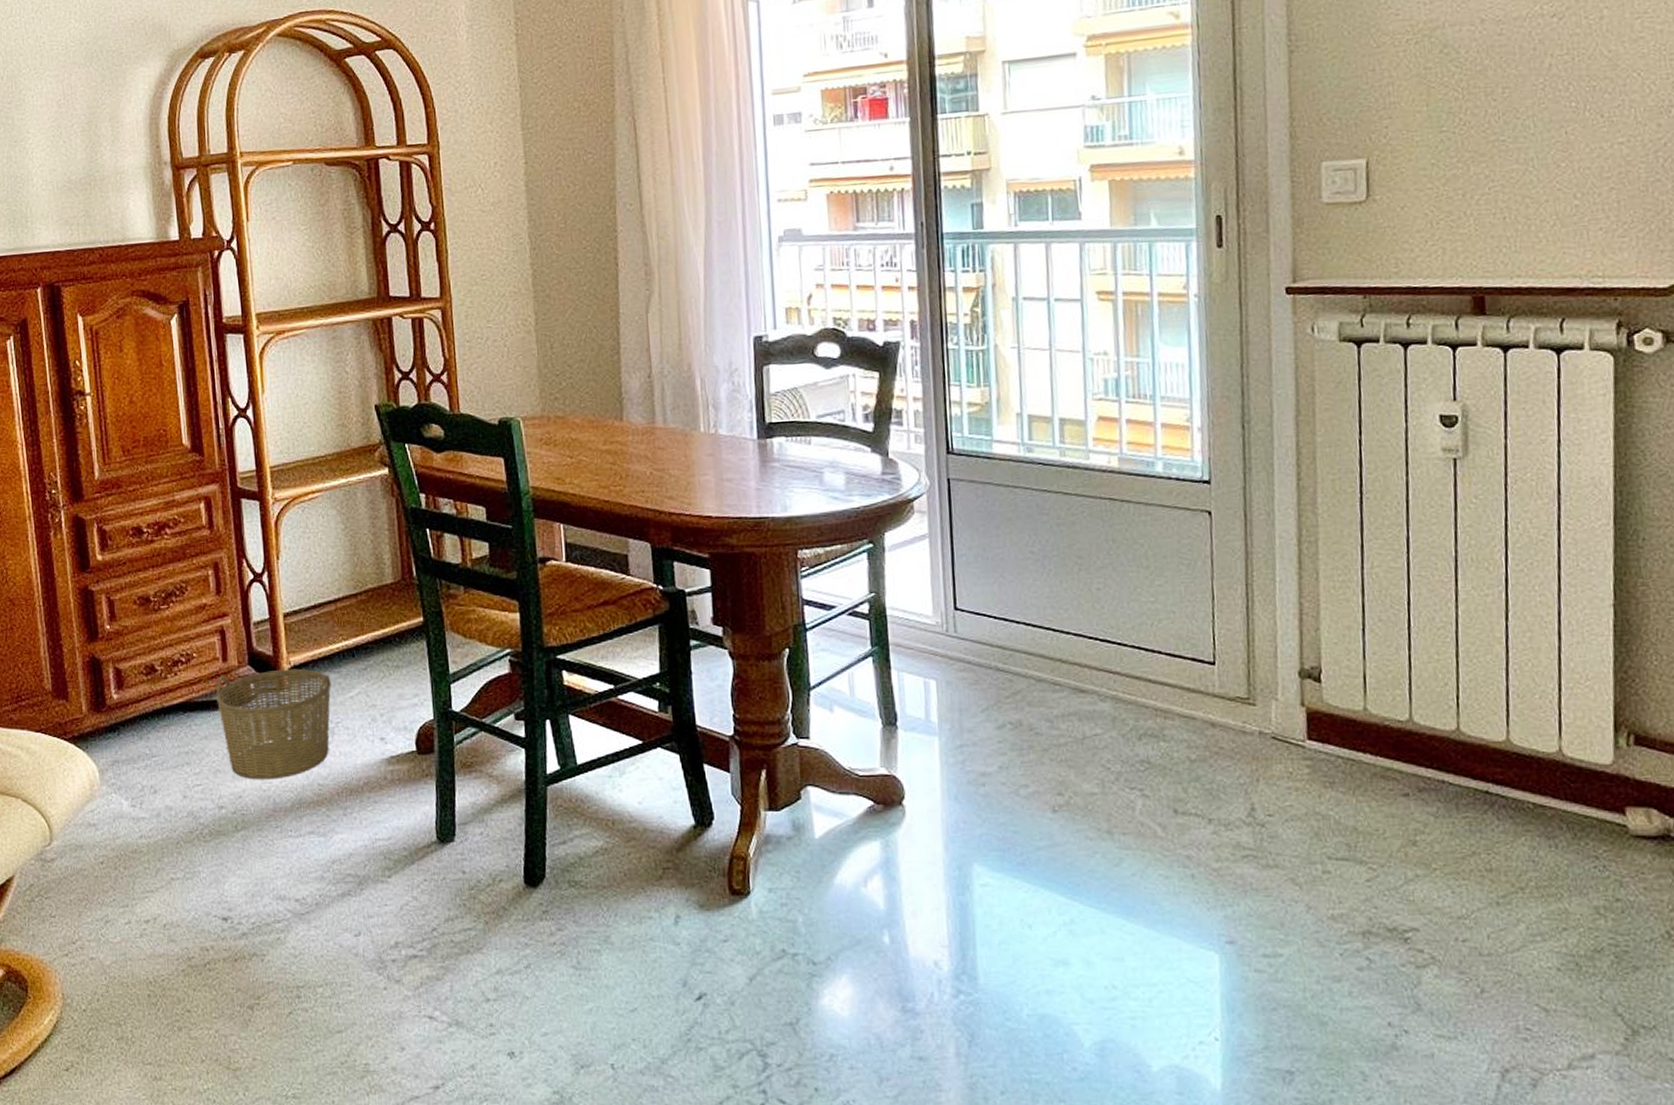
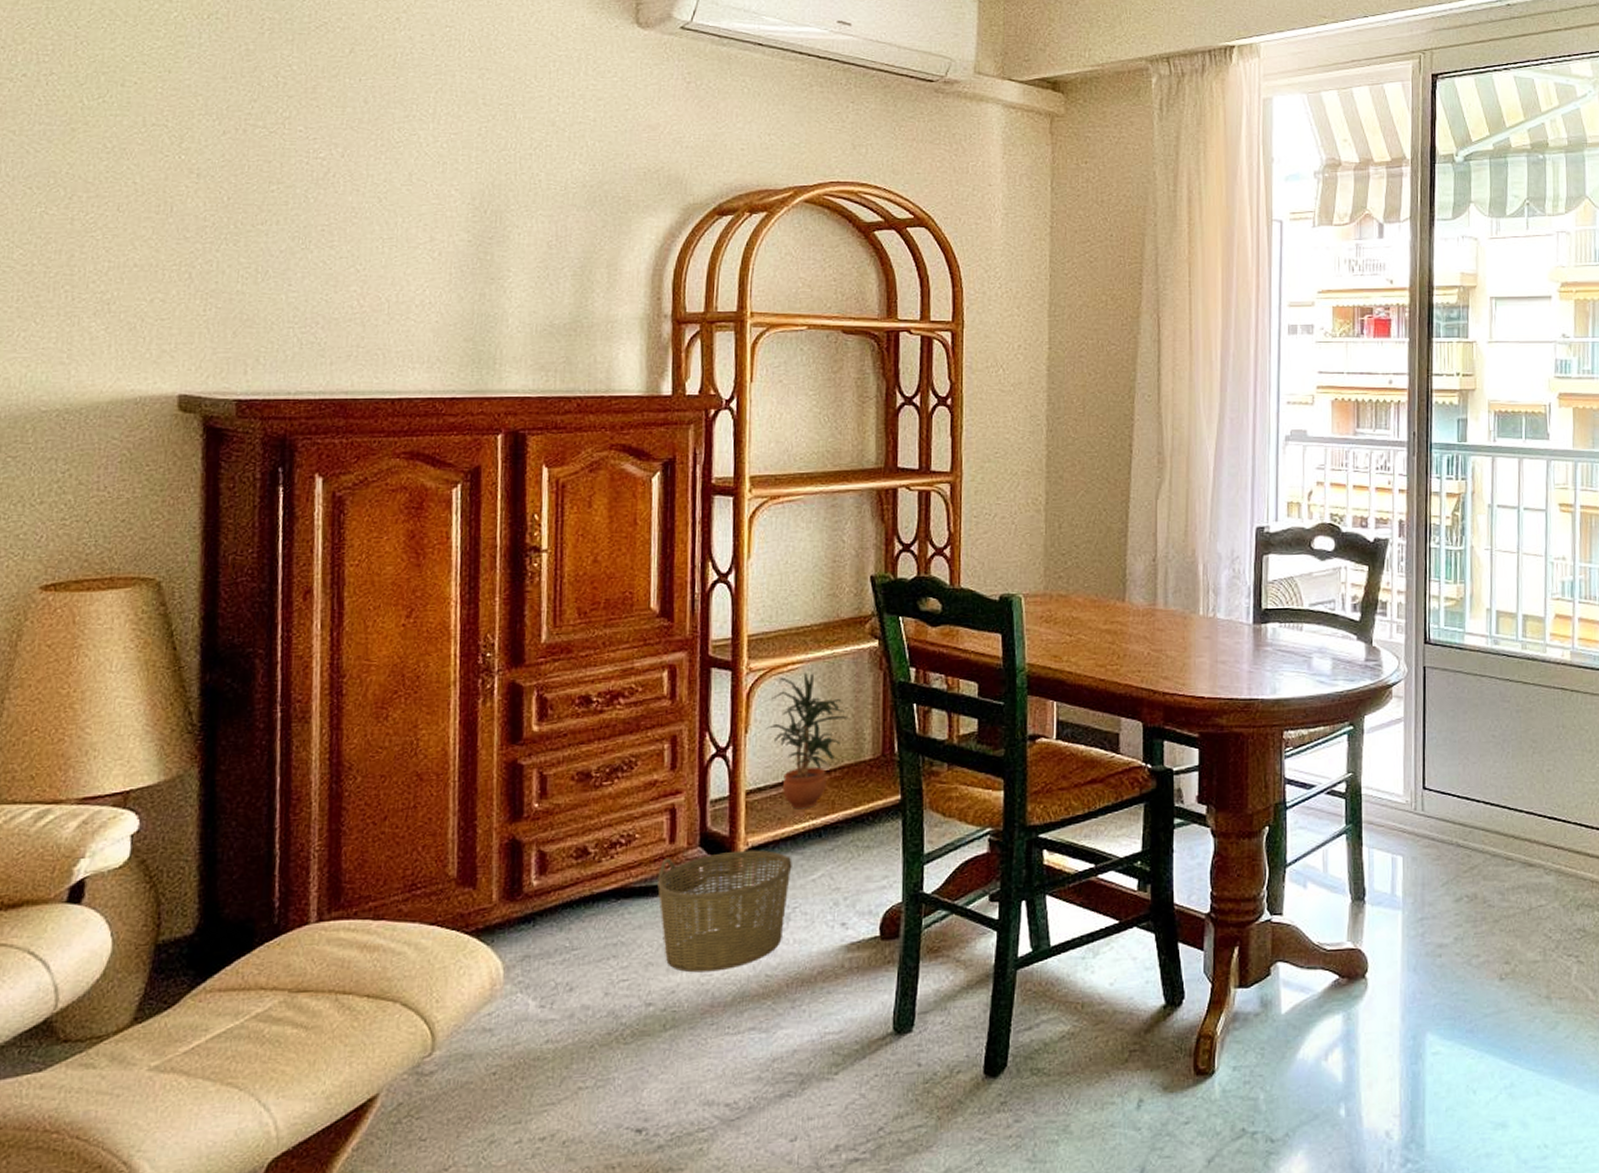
potted plant: none [295,500,369,631] -> present [766,672,850,809]

